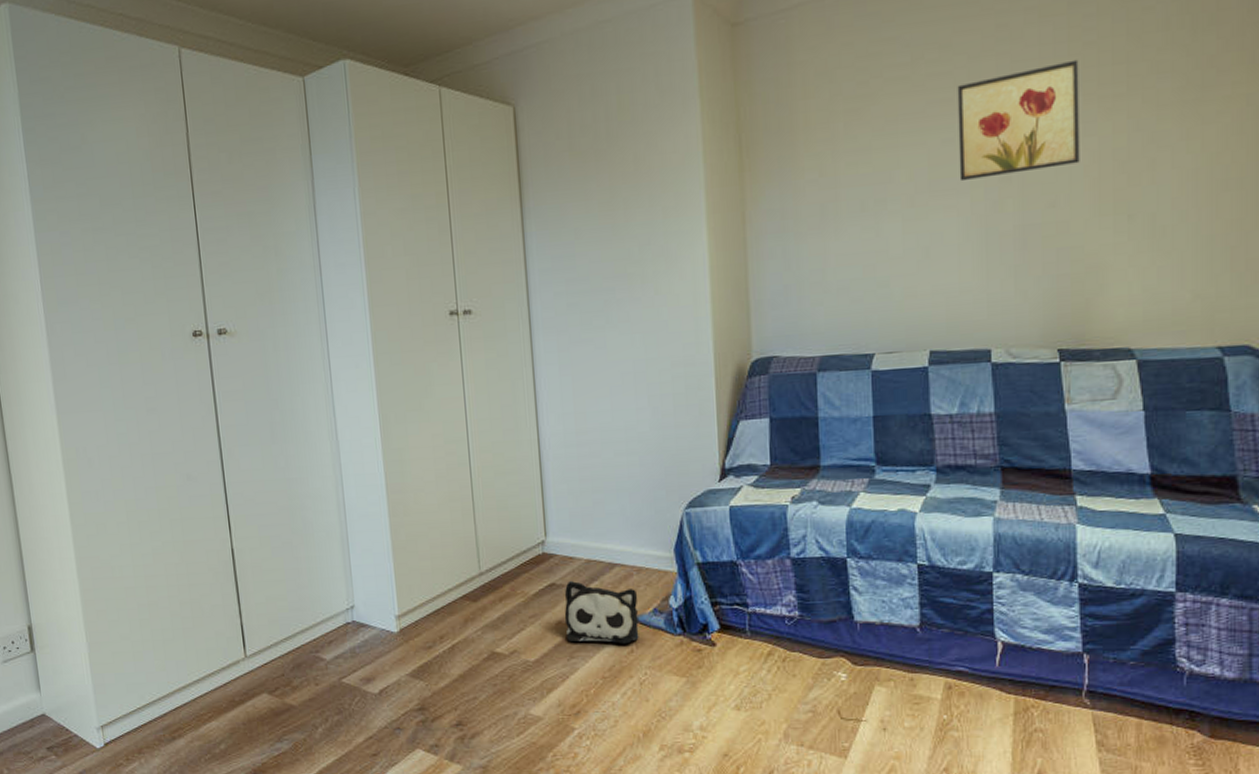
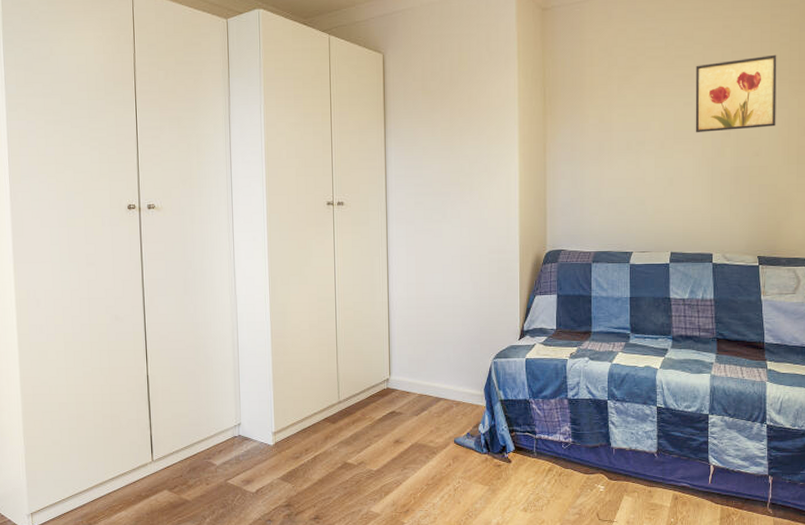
plush toy: present [564,580,639,644] -> none [400,409,456,459]

